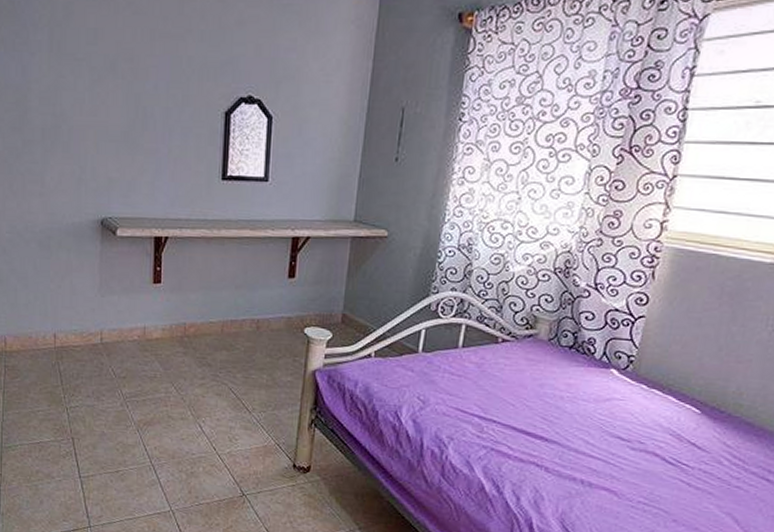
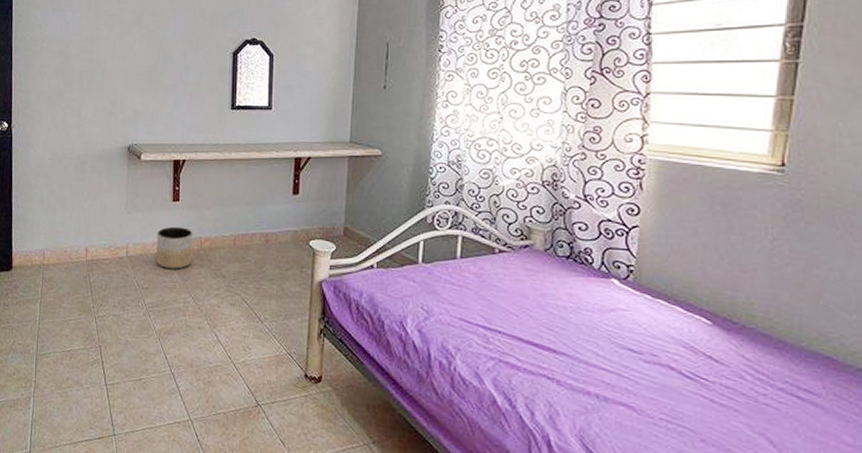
planter: none [134,311,176,357] -> present [155,226,193,269]

